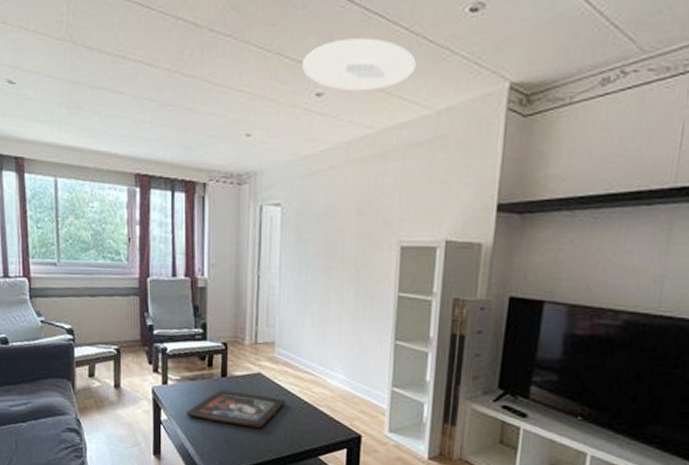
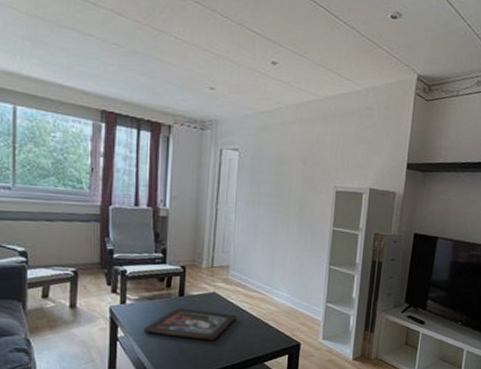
ceiling light: present [303,38,416,92] -> none [261,22,351,66]

